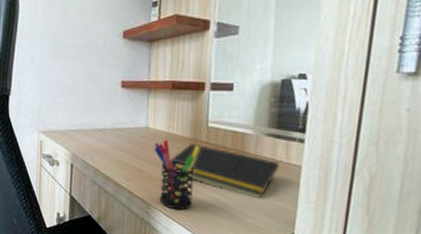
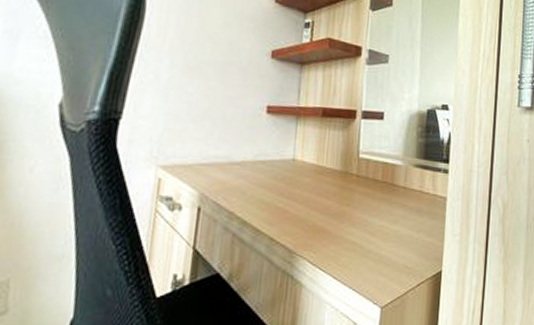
pen holder: present [154,139,201,210] -> none [301,173,351,256]
notepad: present [163,144,280,198] -> none [310,177,428,234]

